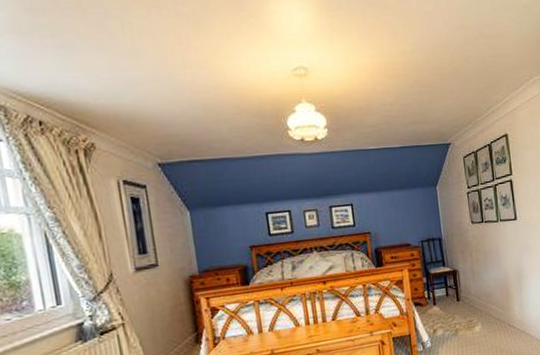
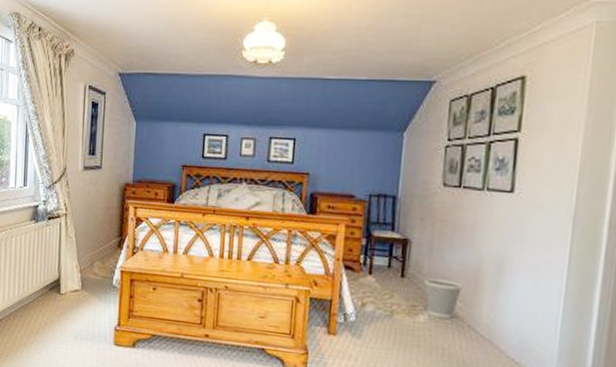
wastebasket: none [473,294,500,325] -> present [423,277,464,319]

